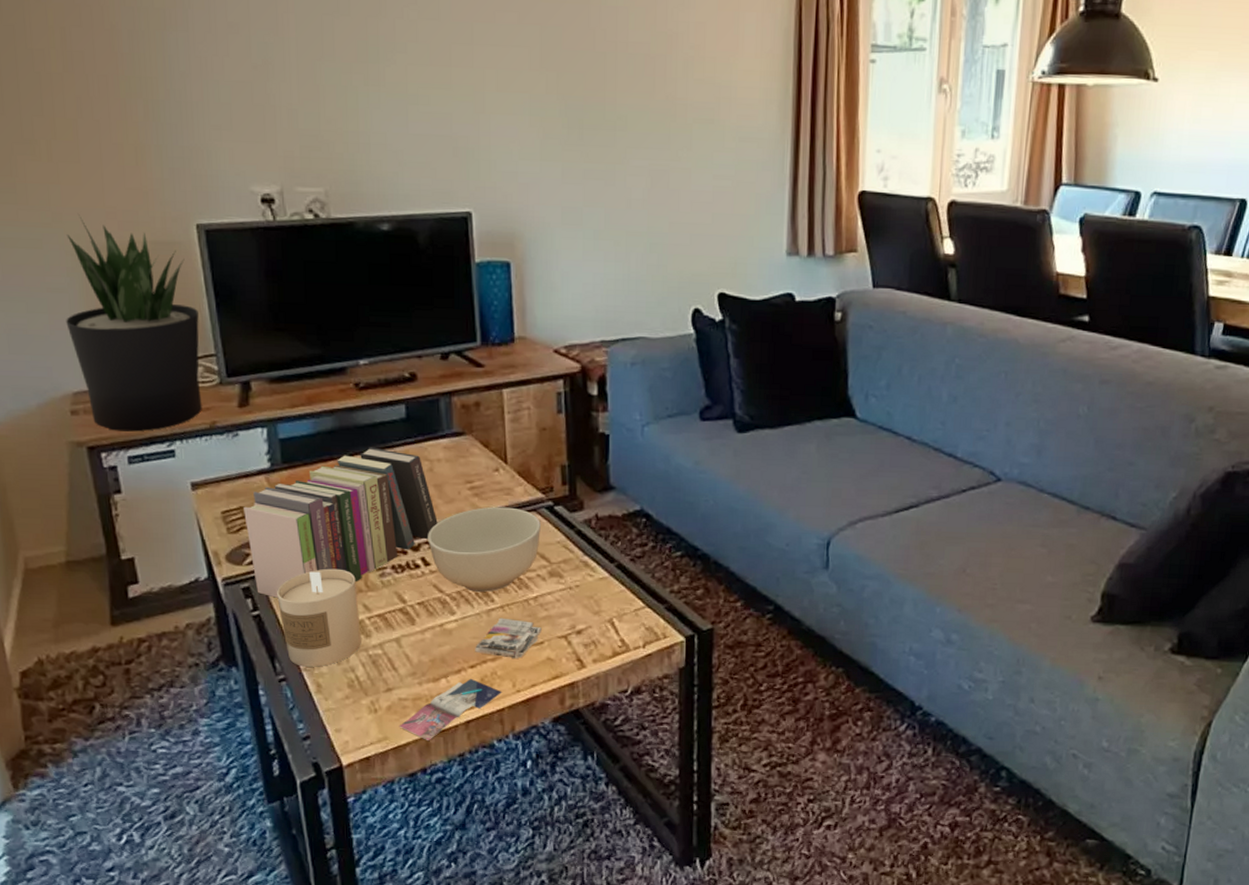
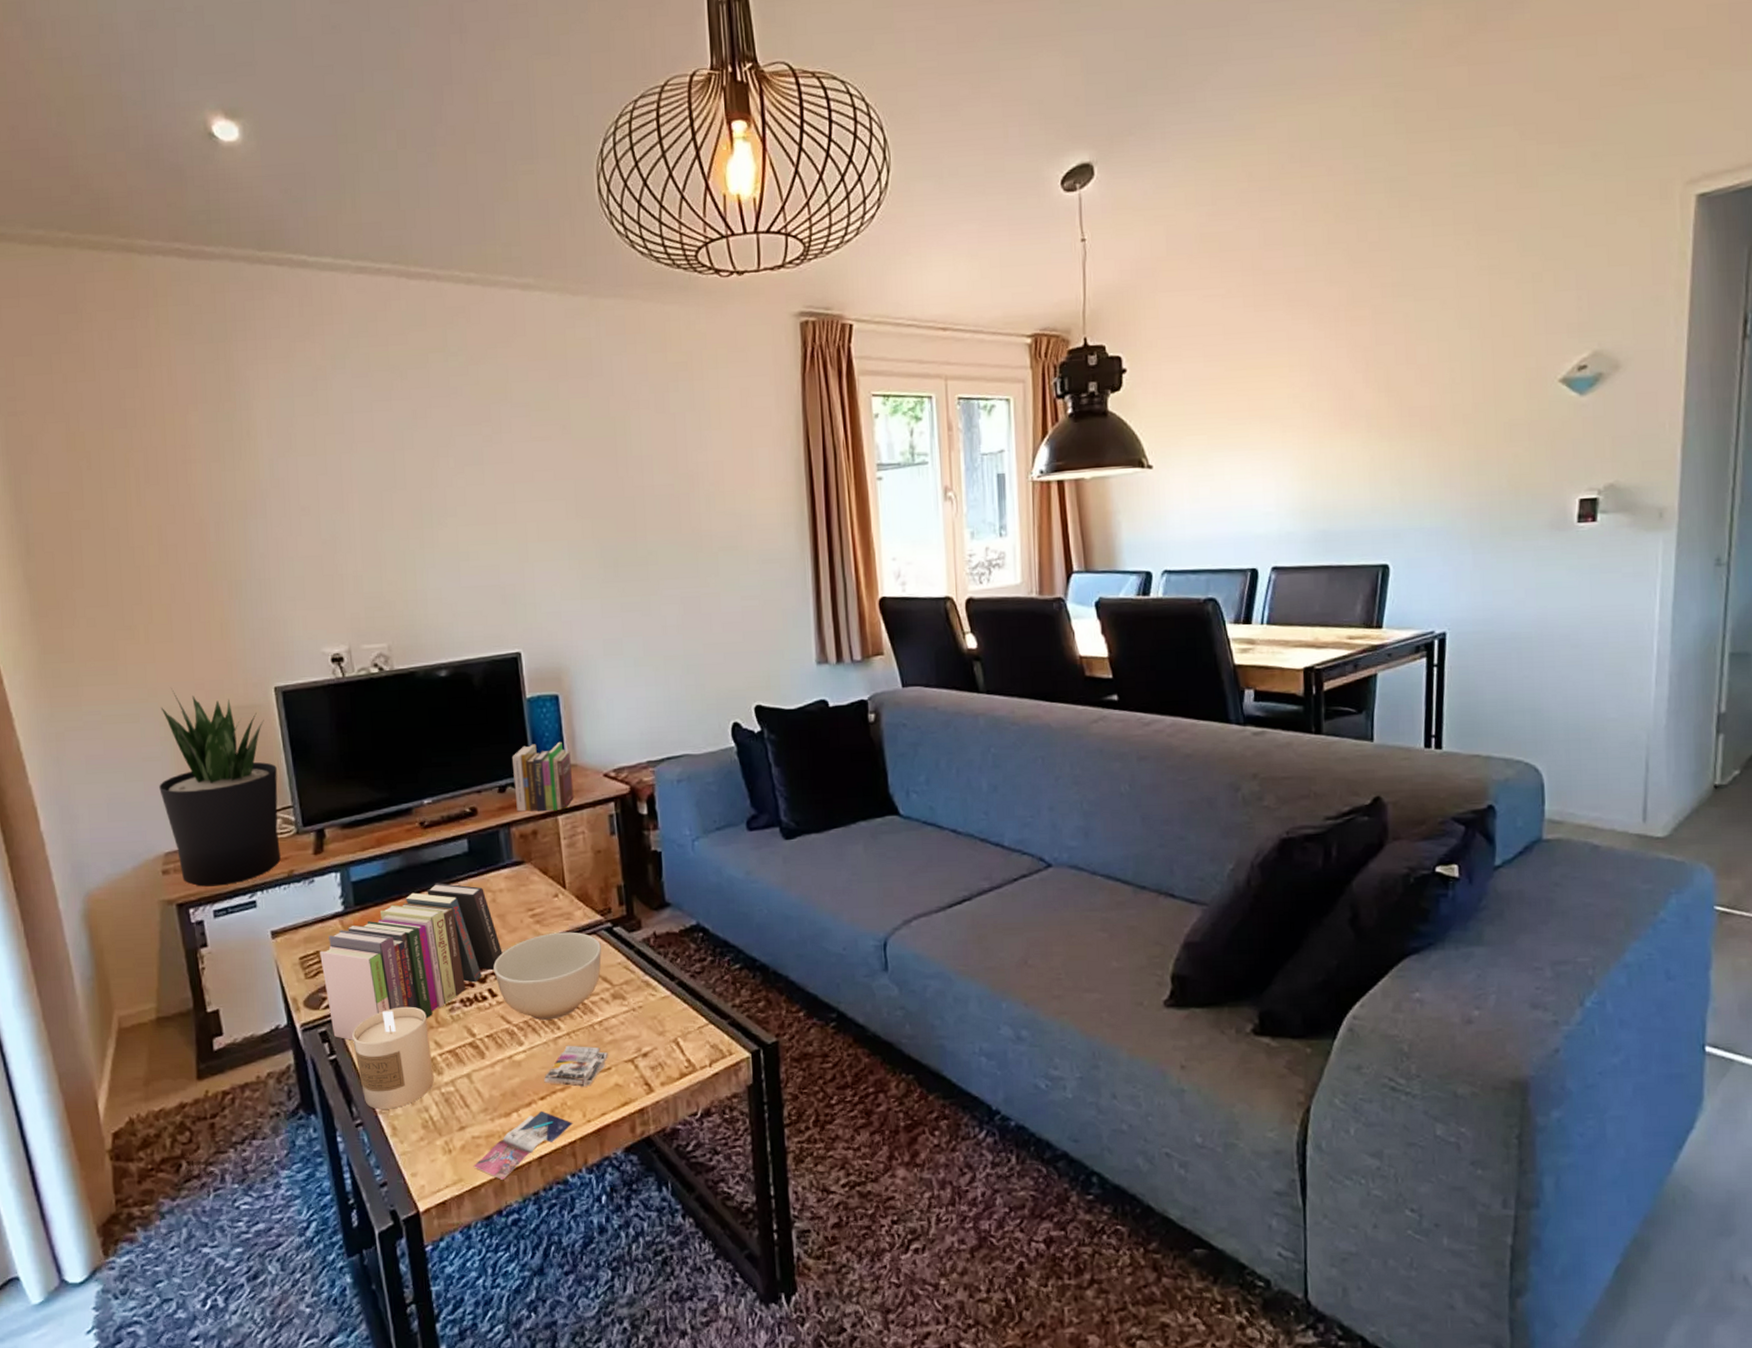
books: none [456,311,521,383] -> present [511,741,574,812]

